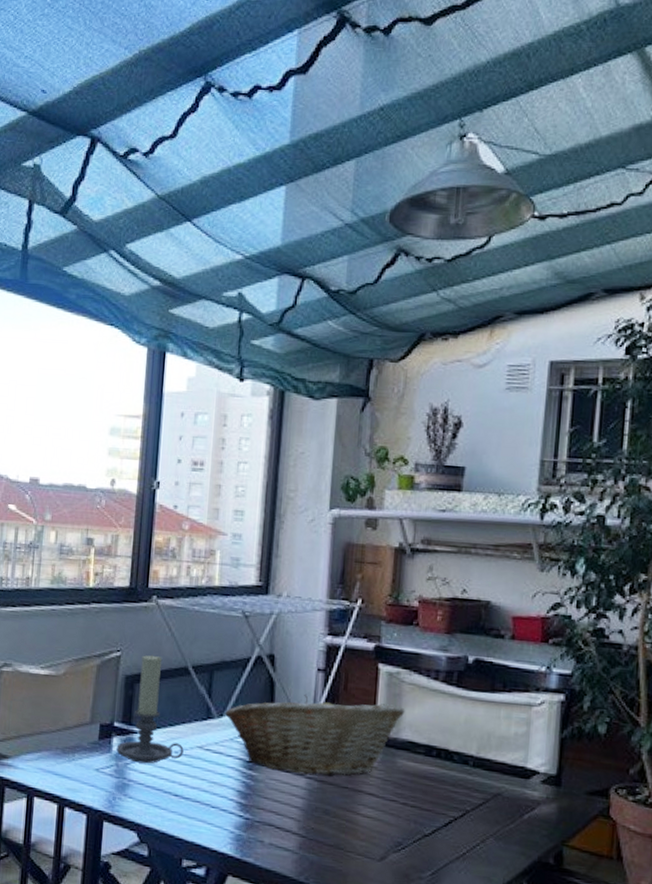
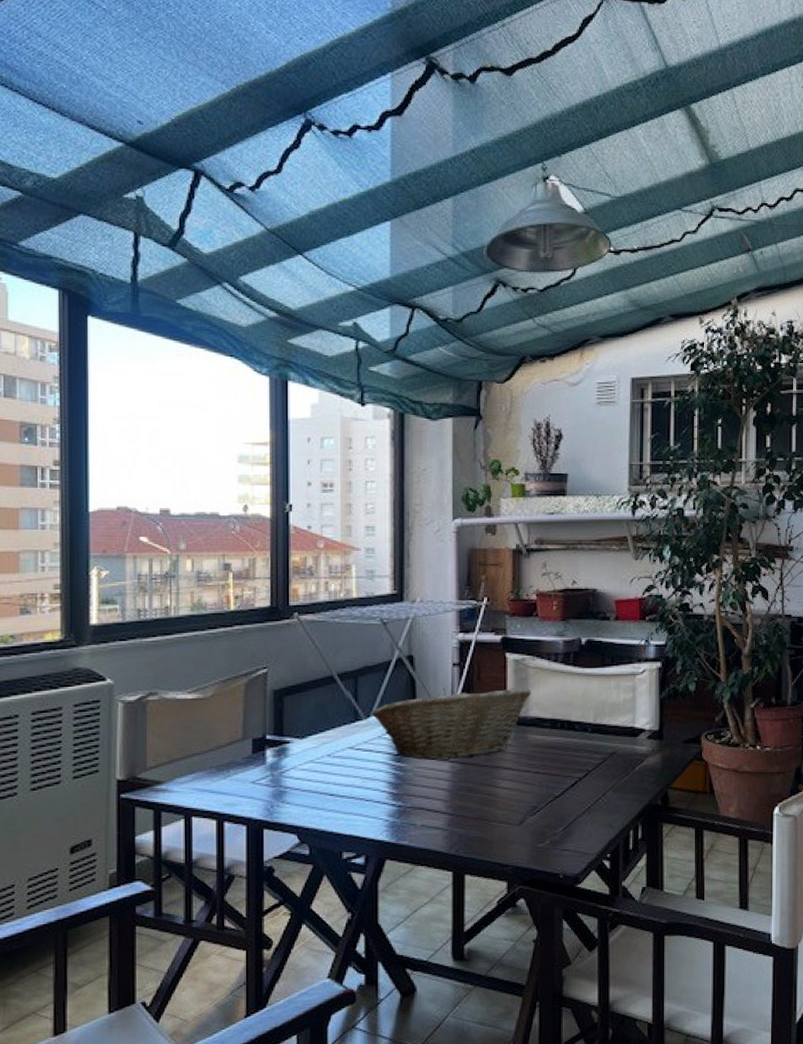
candle holder: present [116,655,184,764] -> none [270,668,335,770]

